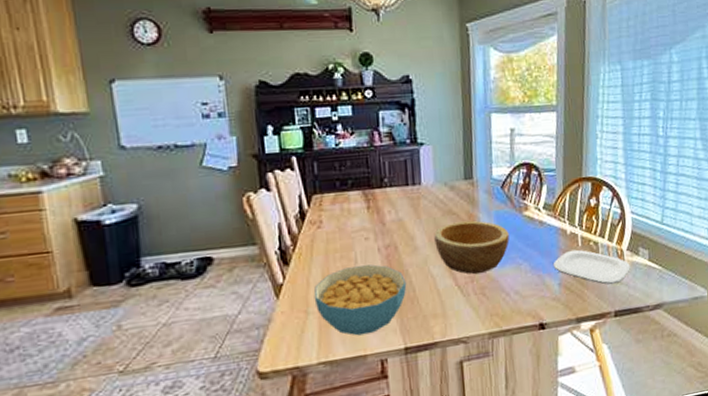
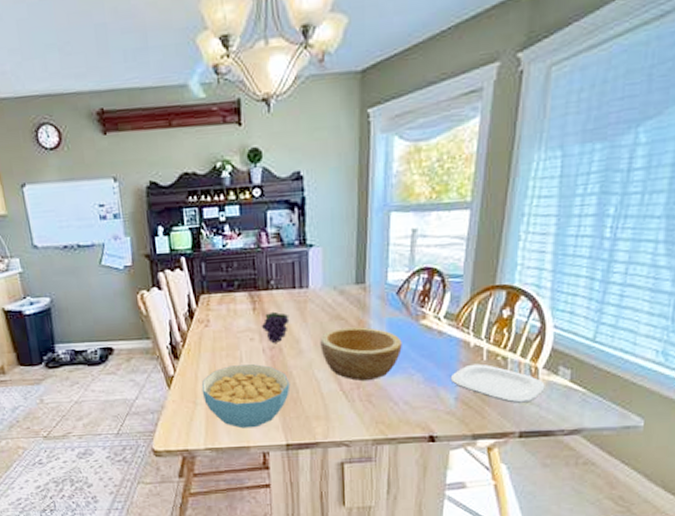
fruit: none [375,209,404,242] -> present [261,311,290,344]

